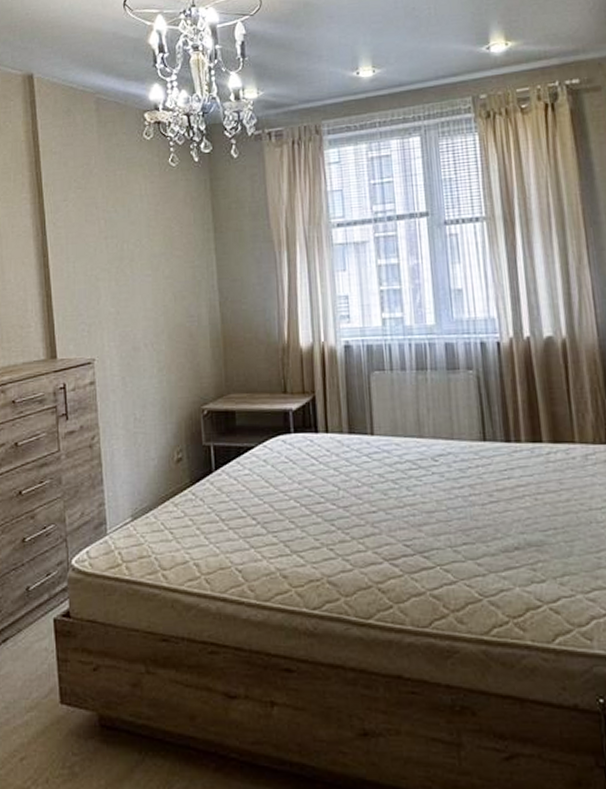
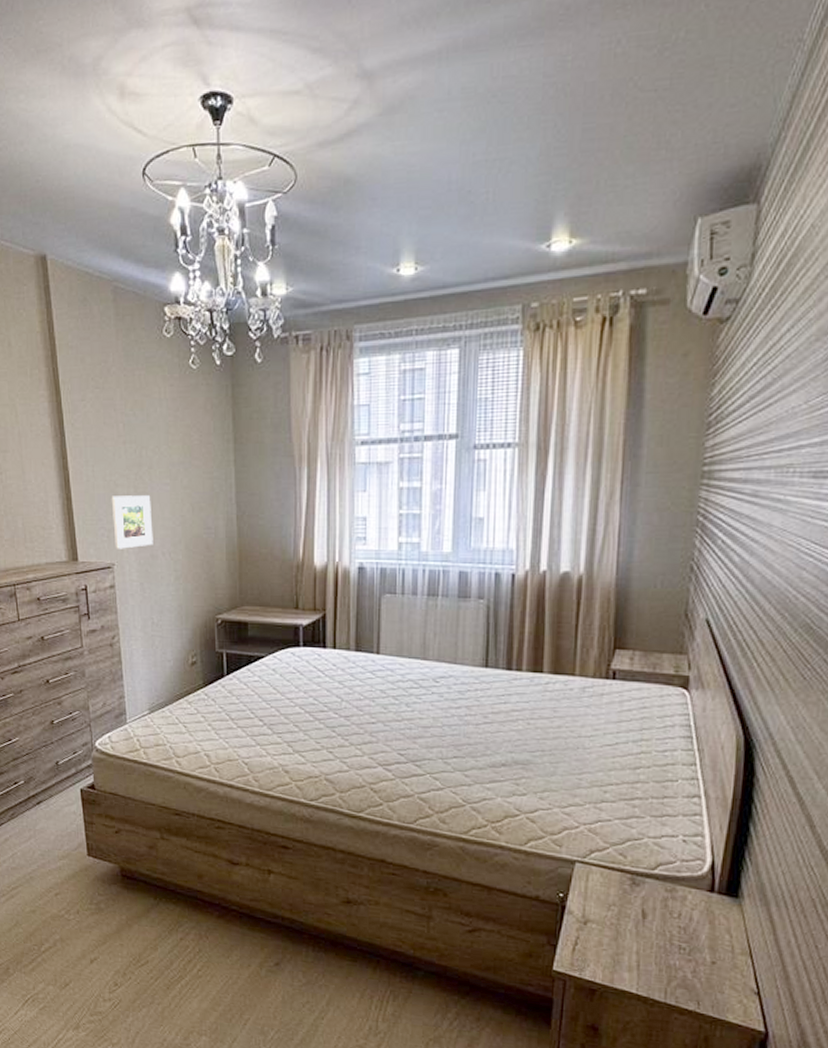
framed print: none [92,287,135,344] -> present [111,495,153,549]

